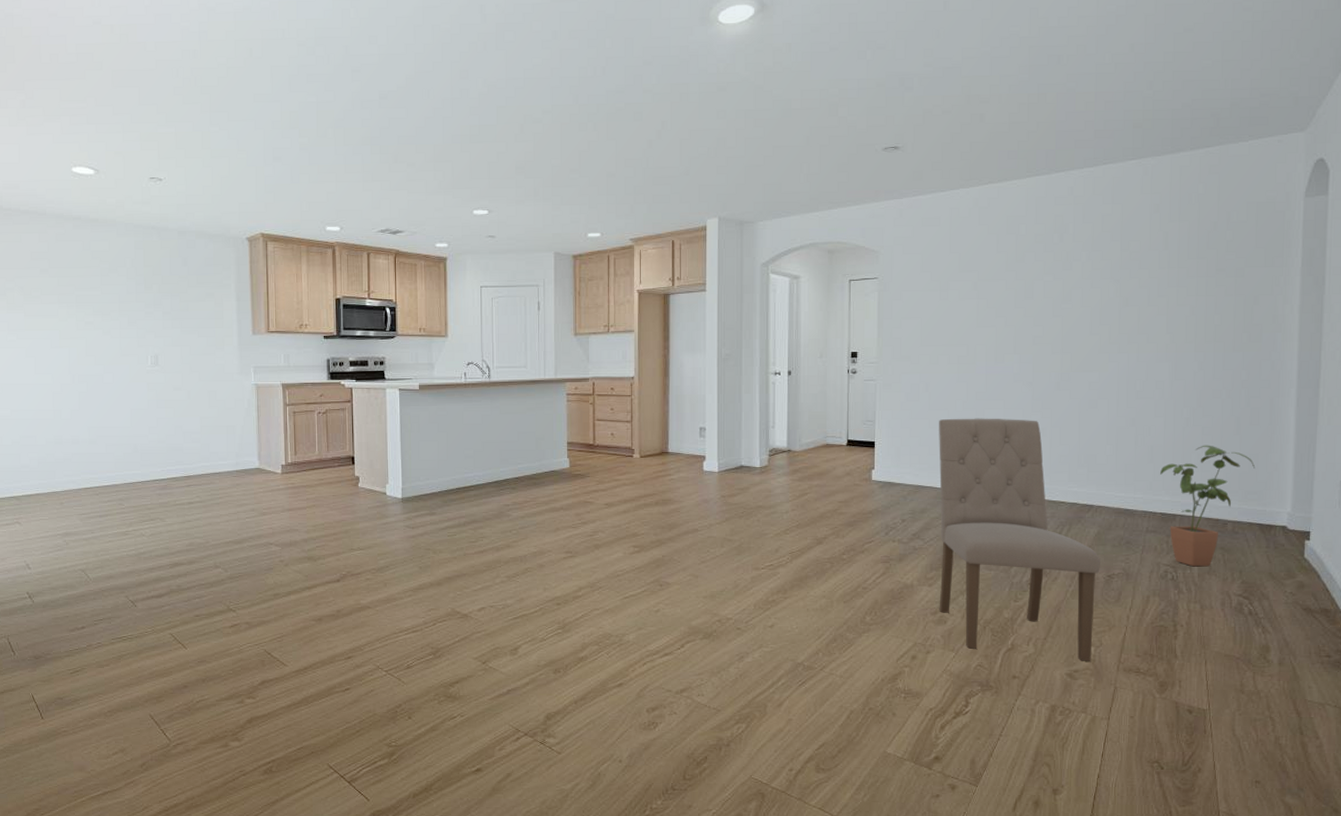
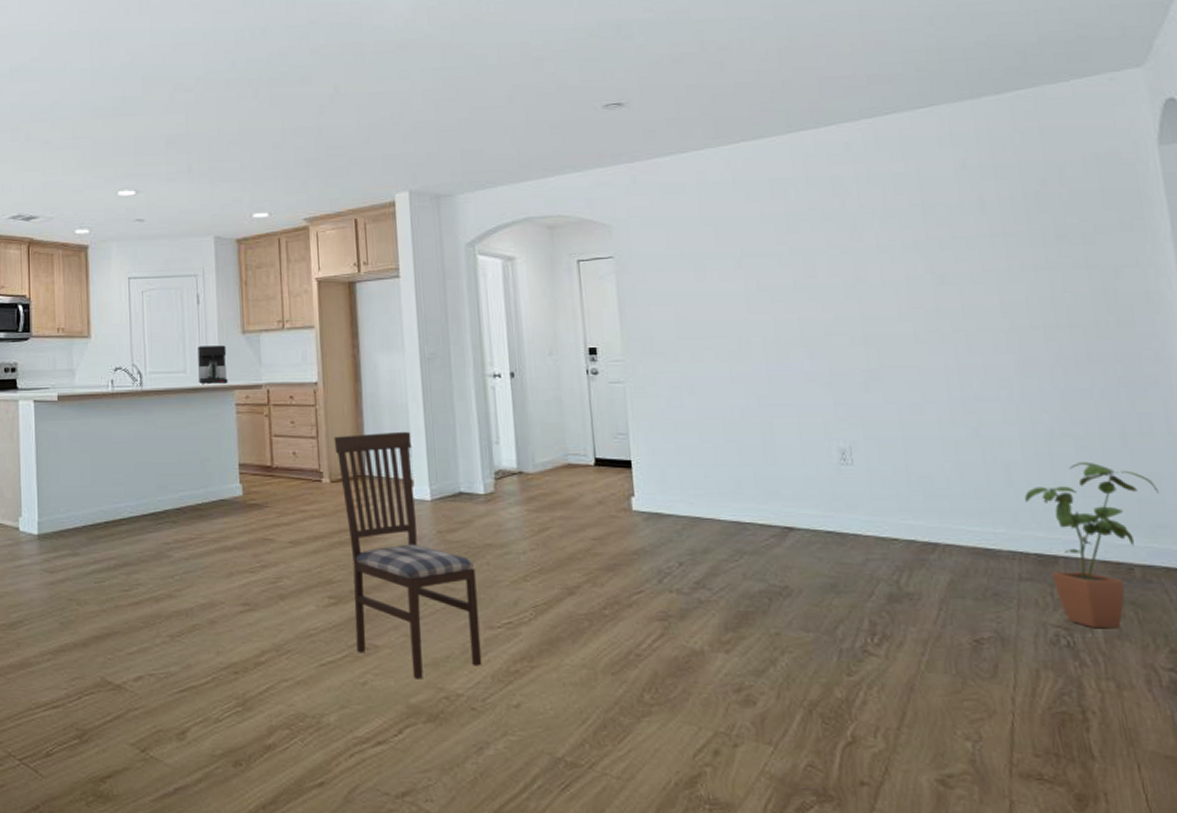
coffee maker: none [536,345,561,378] -> present [198,345,228,385]
dining chair: none [645,417,748,607] -> present [334,431,482,679]
dining chair: present [939,418,1100,661] -> none [713,428,970,762]

